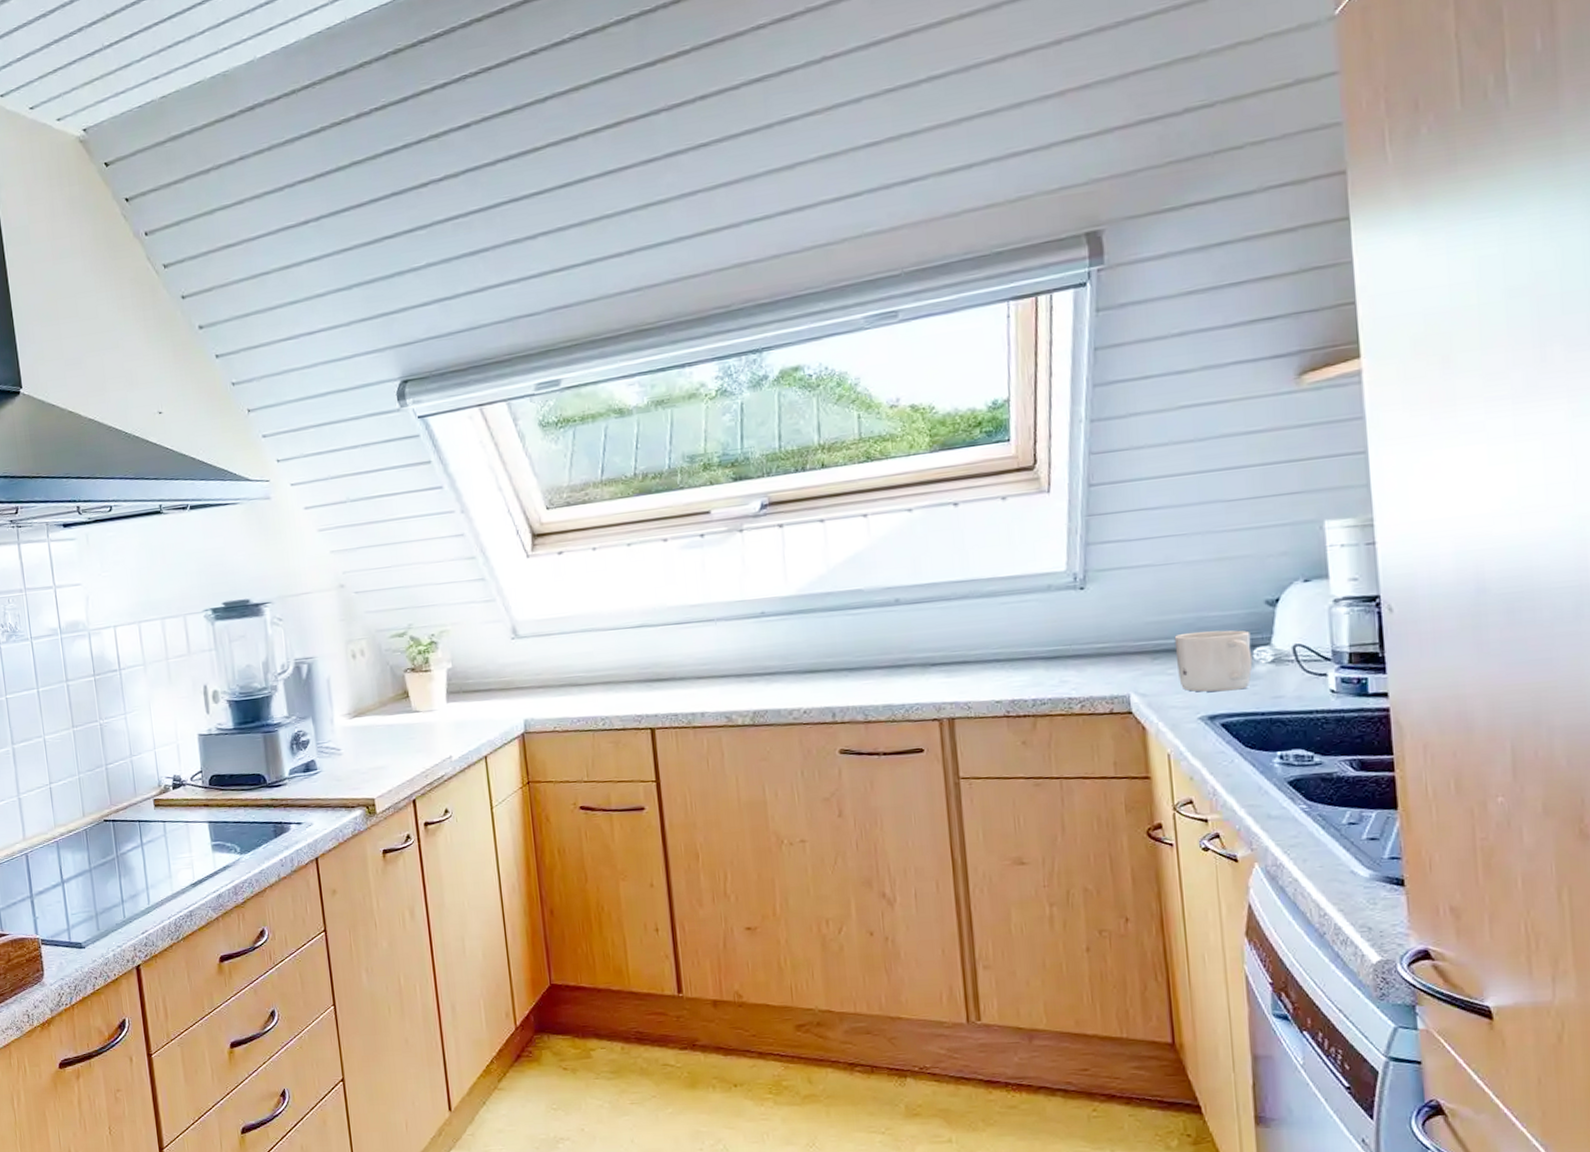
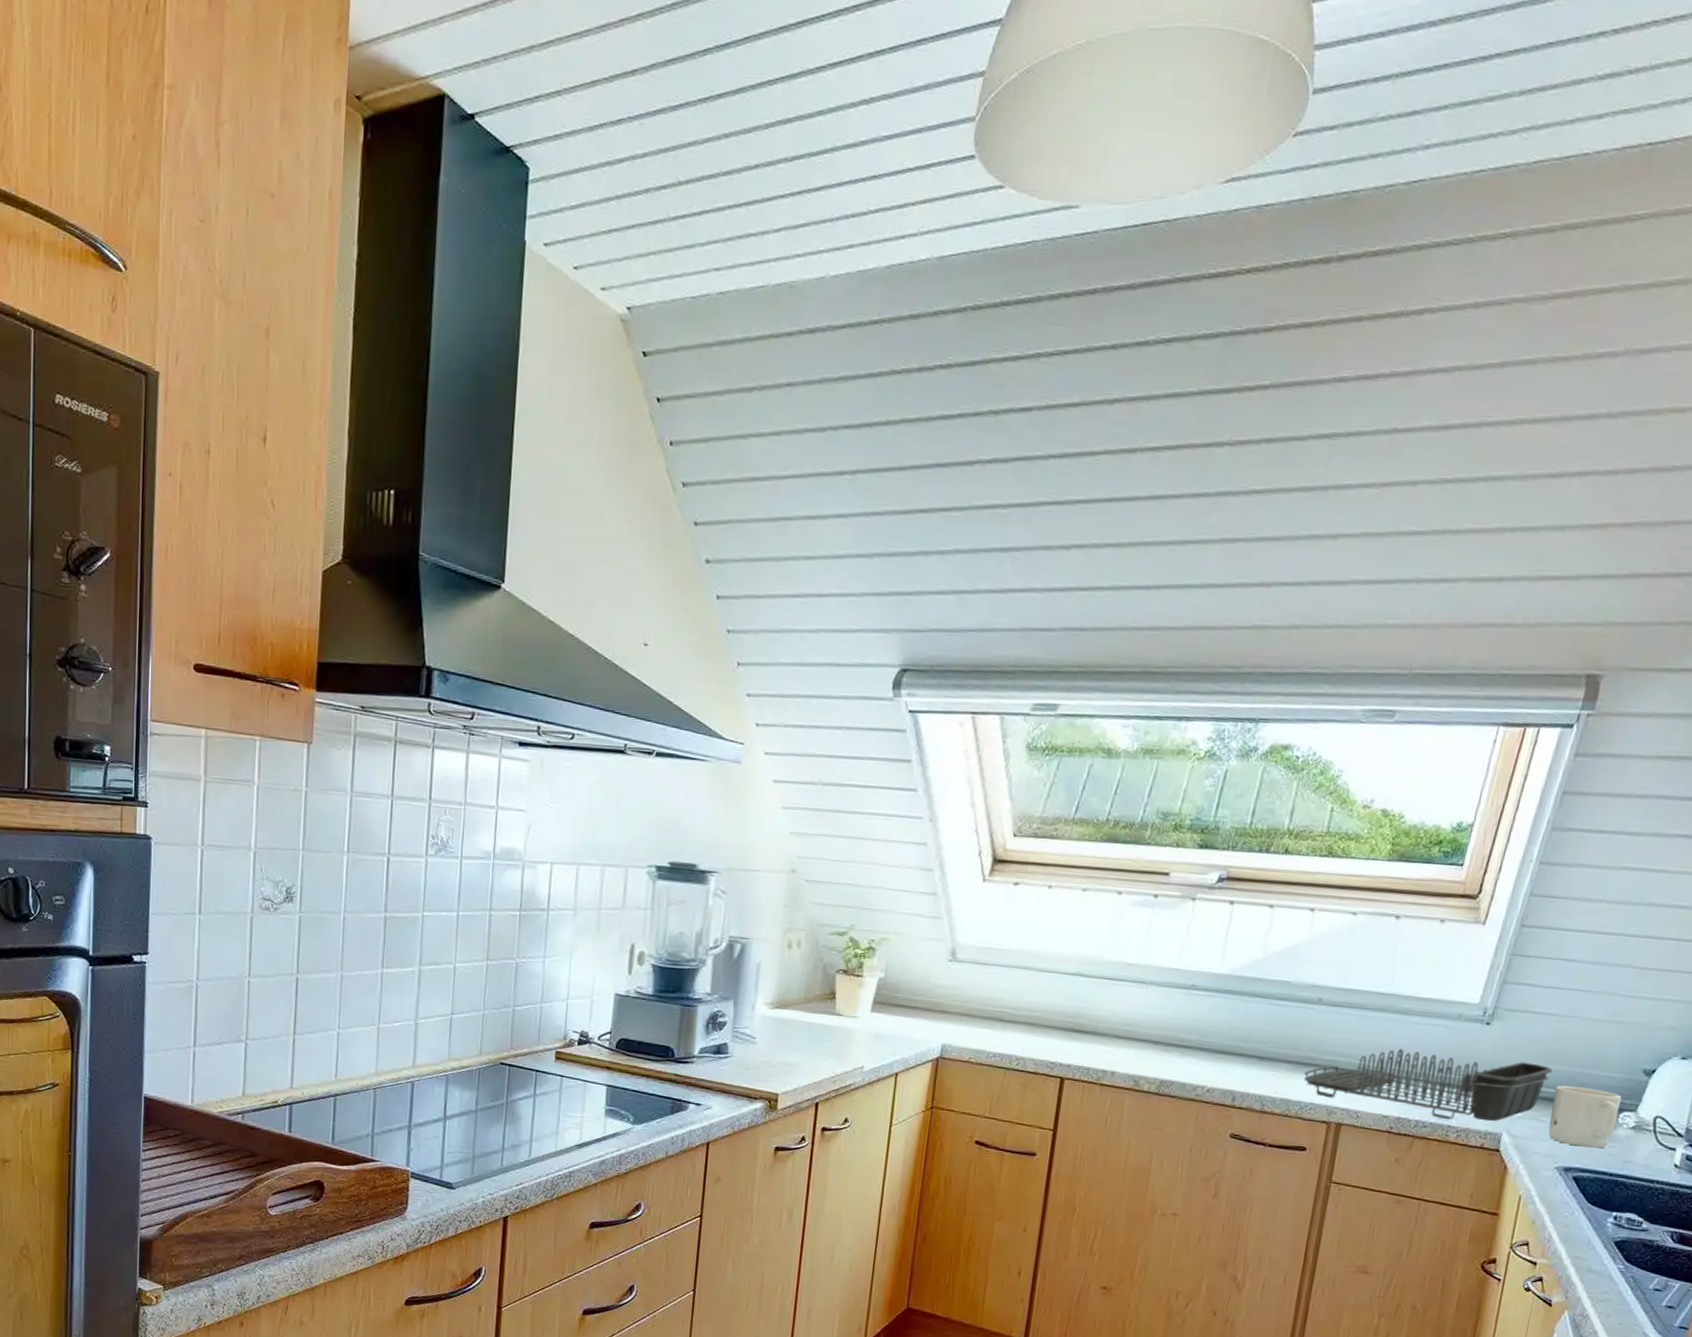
dish rack: none [901,617,1166,694] -> present [1304,1049,1553,1122]

